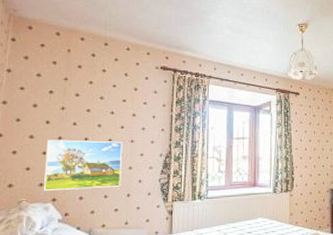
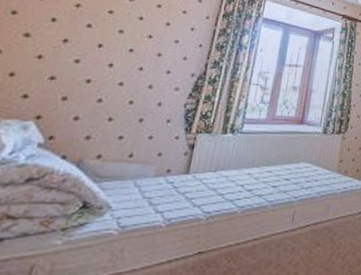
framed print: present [44,140,123,191] -> none [28,42,147,109]

